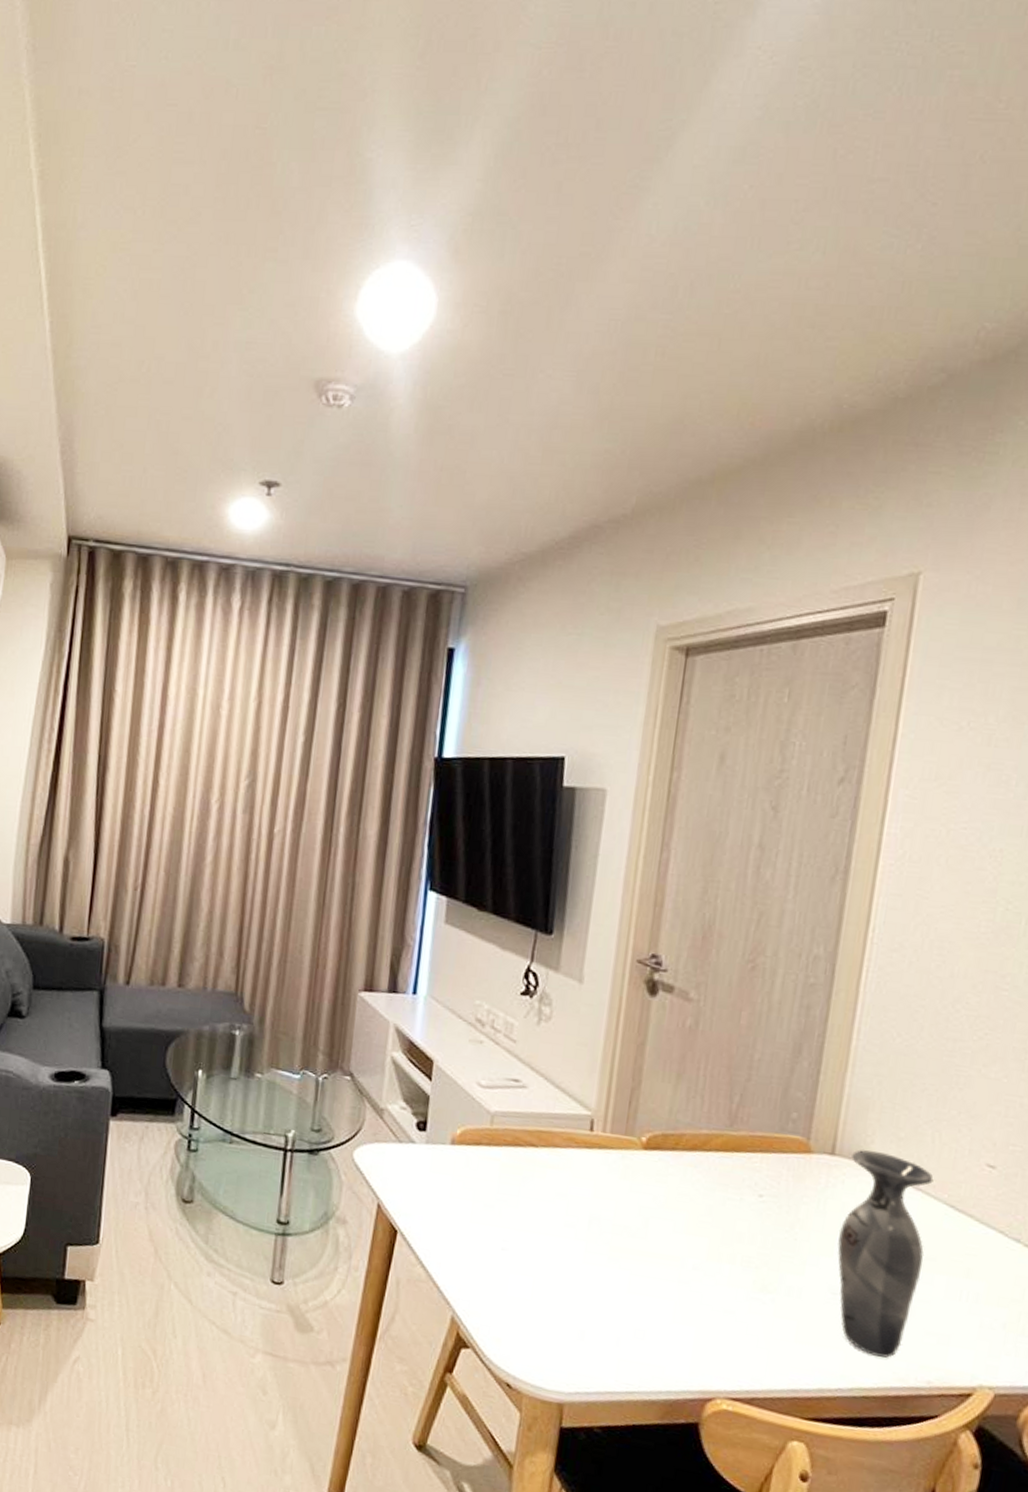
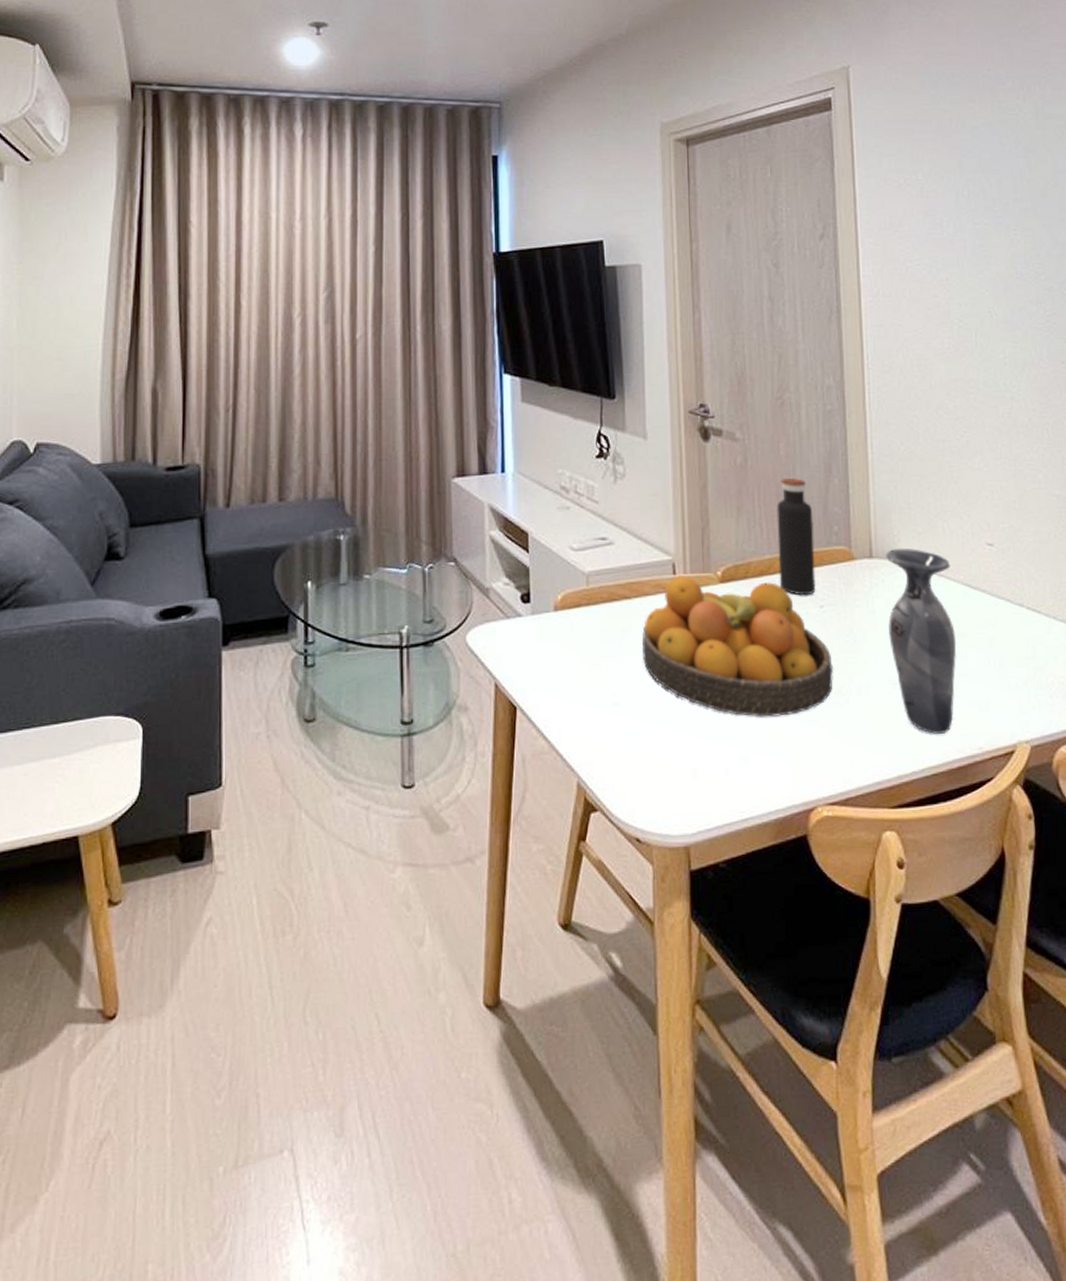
fruit bowl: none [541,1133,763,1300] -> present [641,576,833,717]
water bottle: none [713,1051,770,1181] -> present [777,478,816,596]

